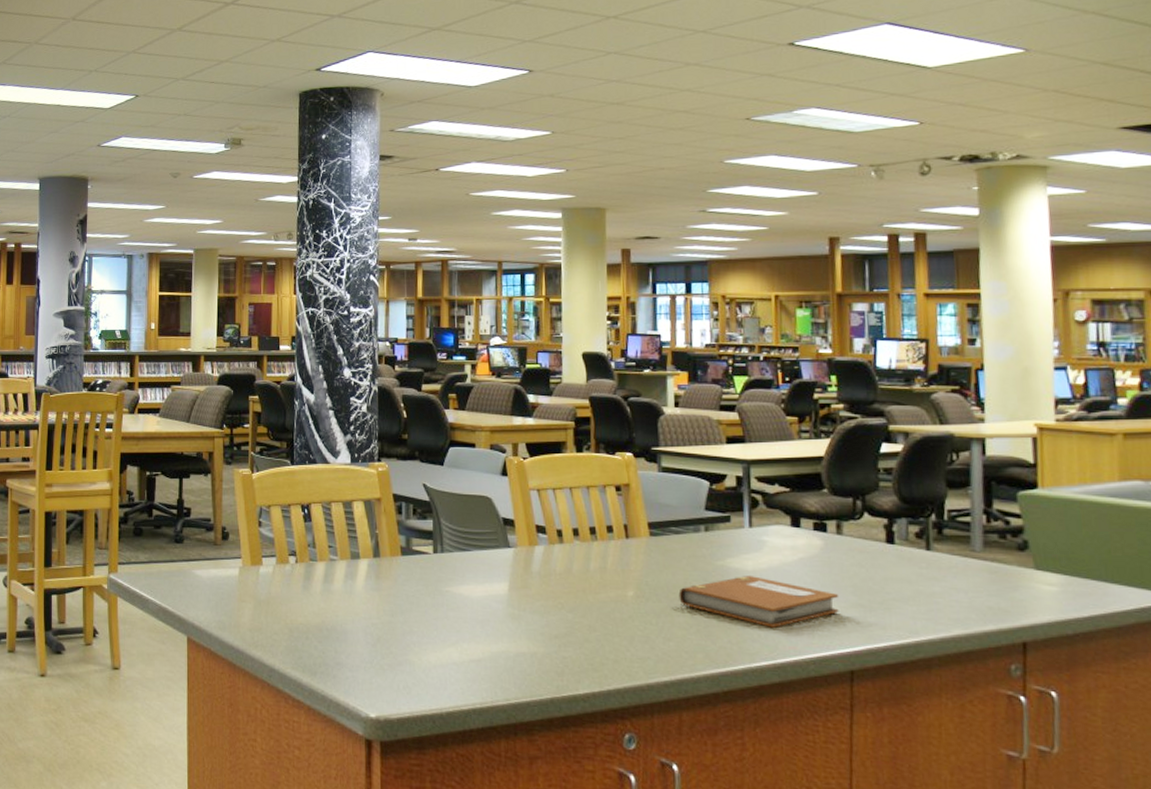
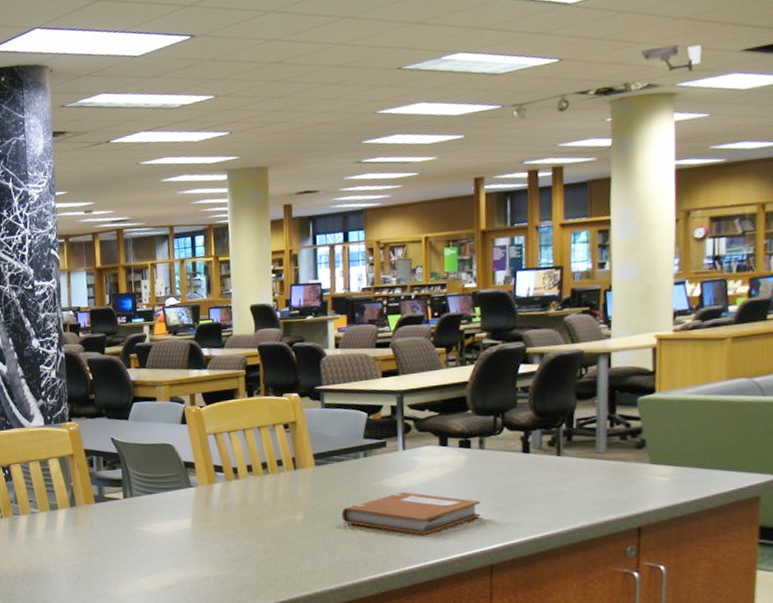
security camera: none [1007,116,1075,146] -> present [640,44,702,72]

